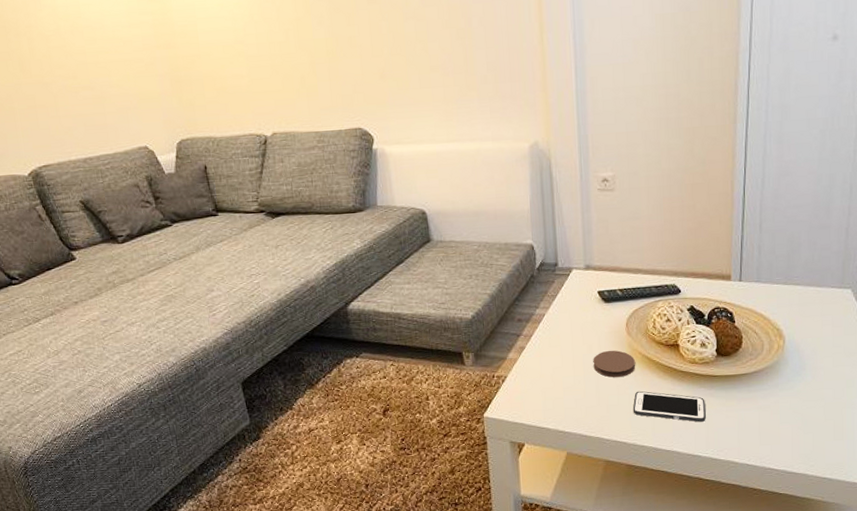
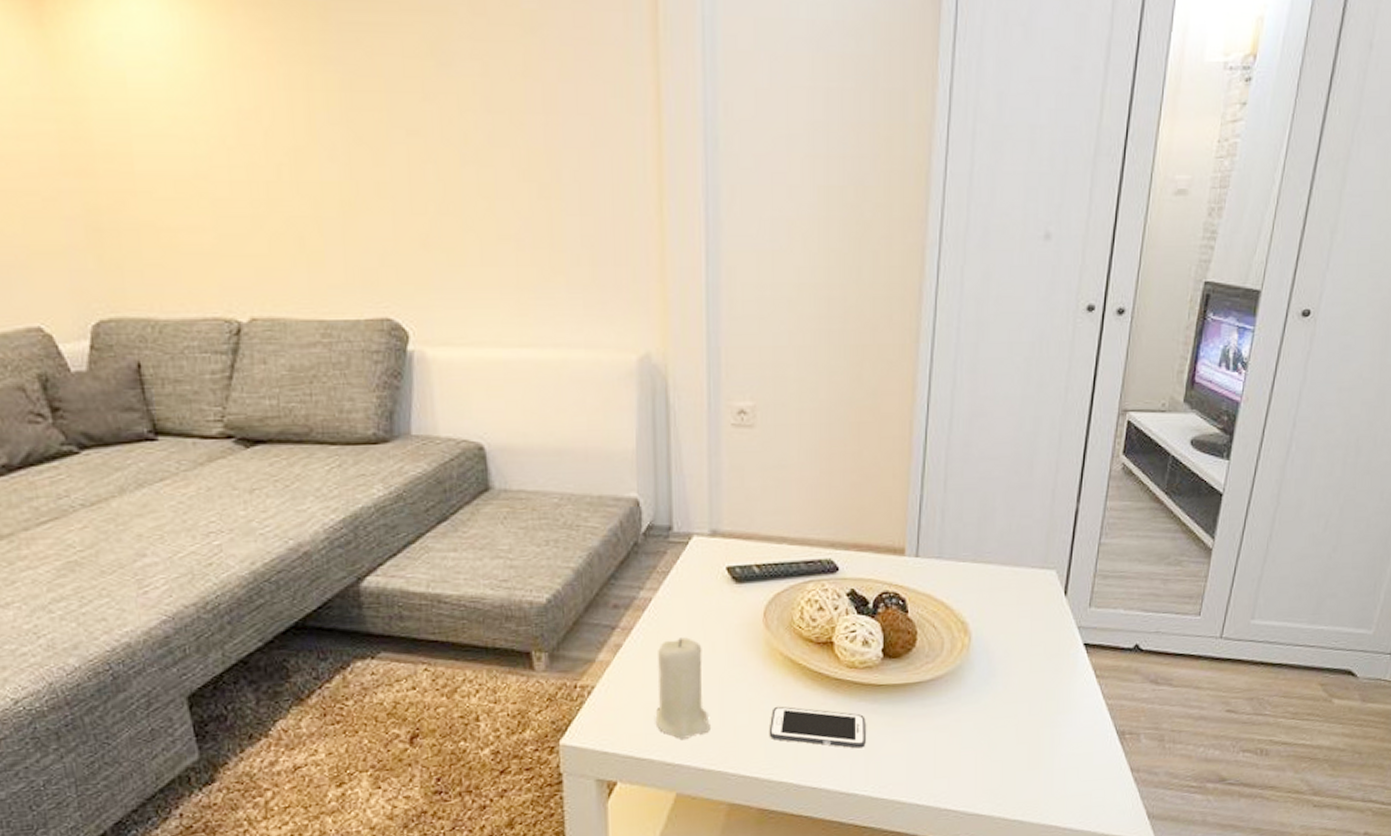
candle: none [550,342,590,414] -> present [655,637,710,739]
coaster: present [593,350,635,377] -> none [717,649,774,688]

